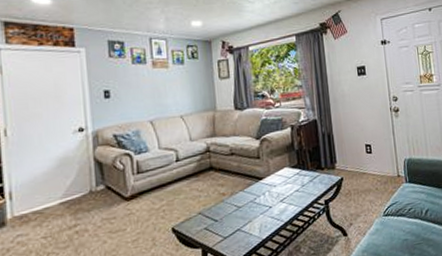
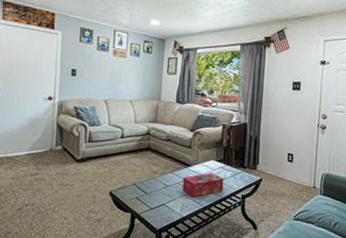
tissue box: none [256,182,304,215] -> present [182,173,224,198]

